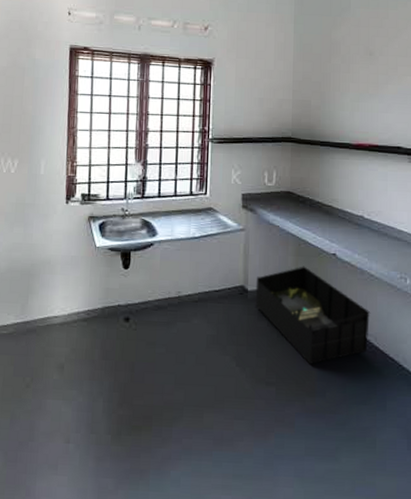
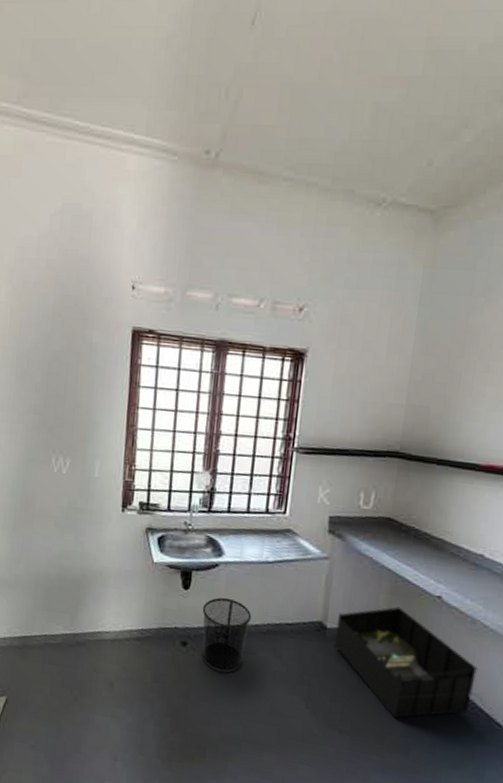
waste bin: none [141,273,185,343] -> present [201,597,252,673]

